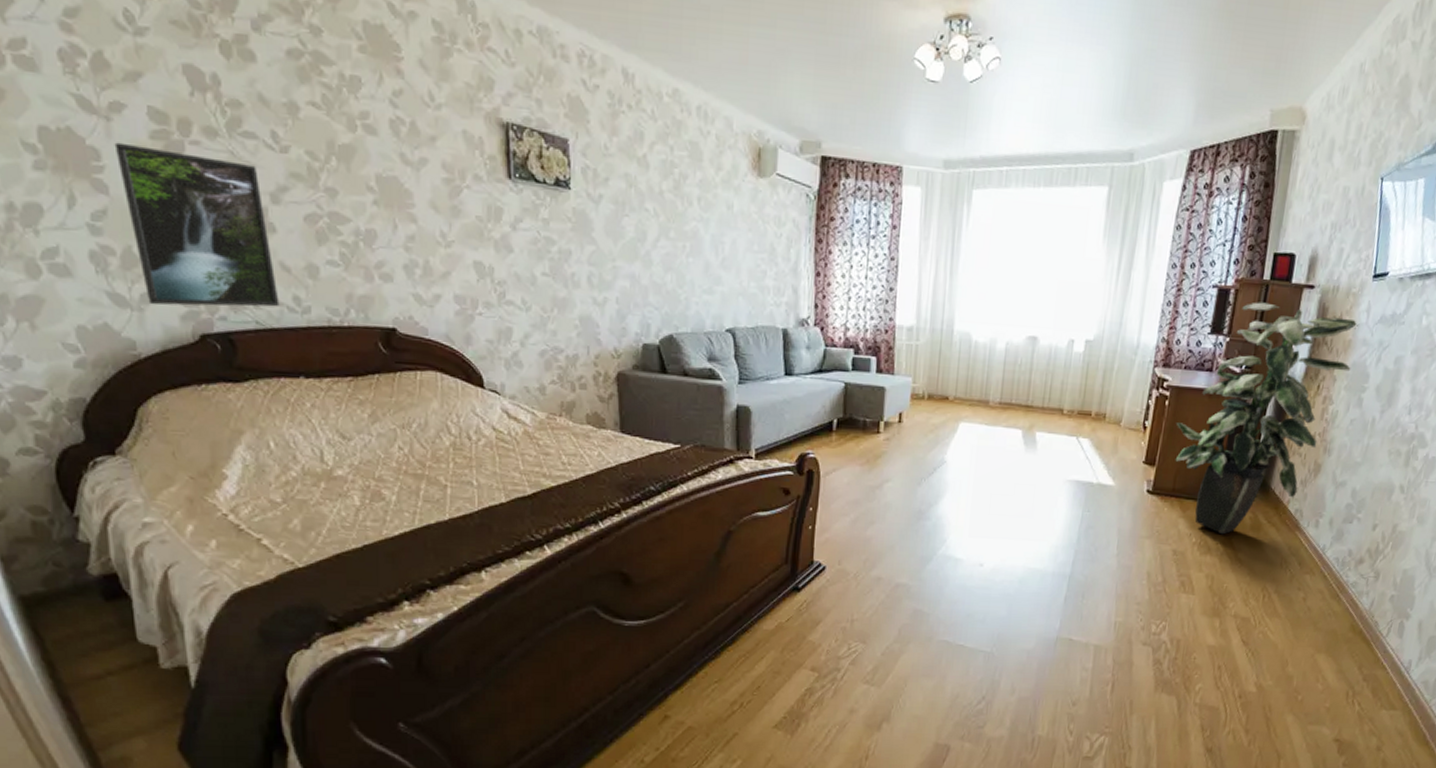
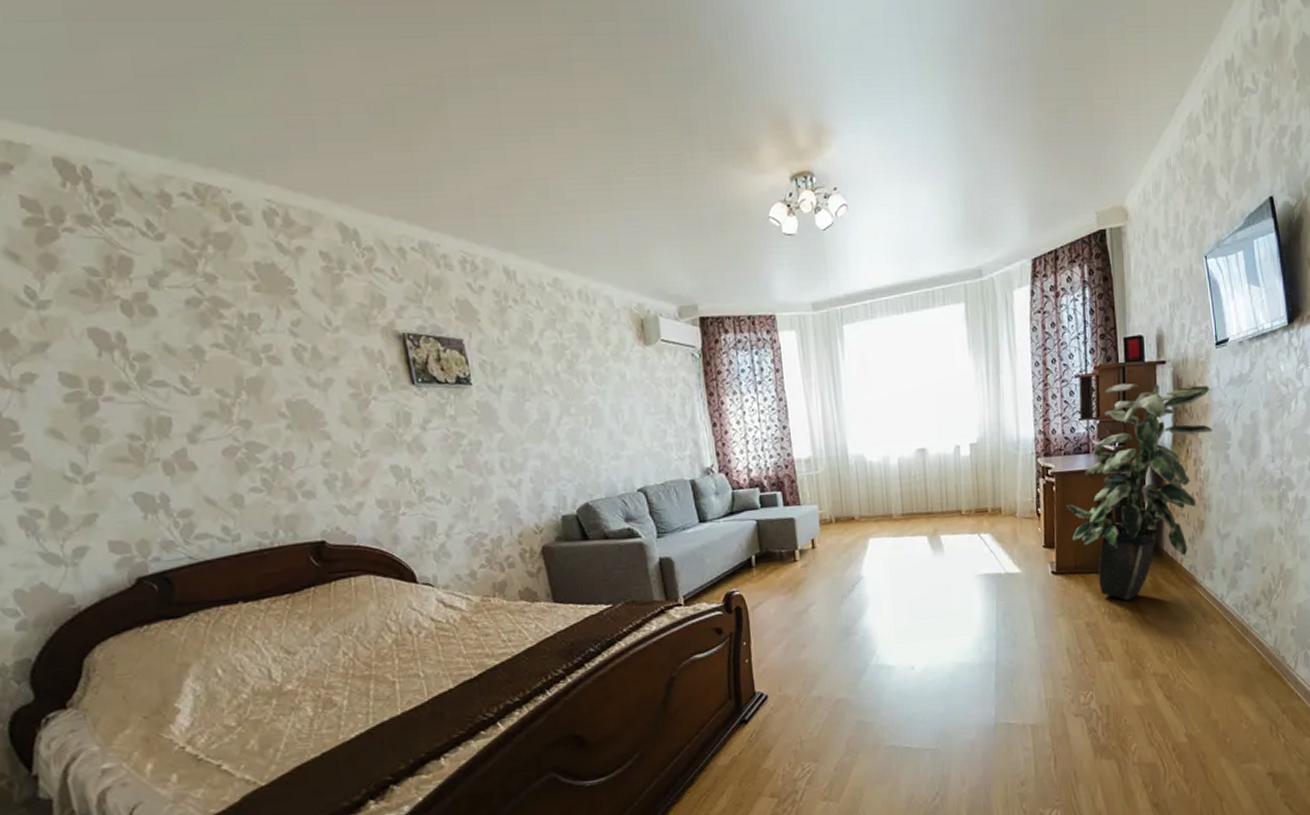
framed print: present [114,142,280,307] -> none [30,410,210,558]

